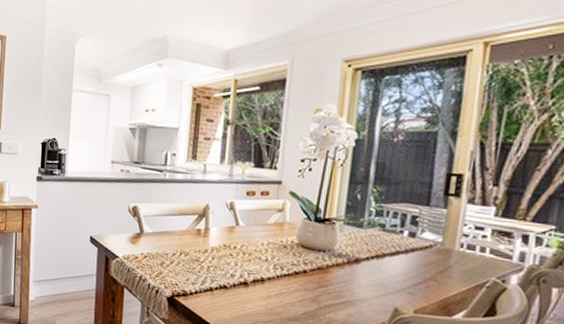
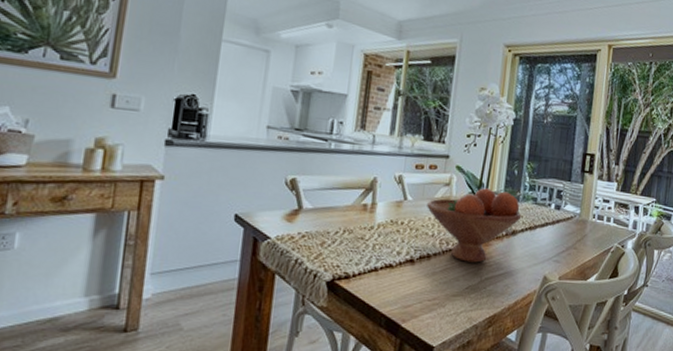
fruit bowl: none [259,214,367,290] -> present [427,188,522,263]

